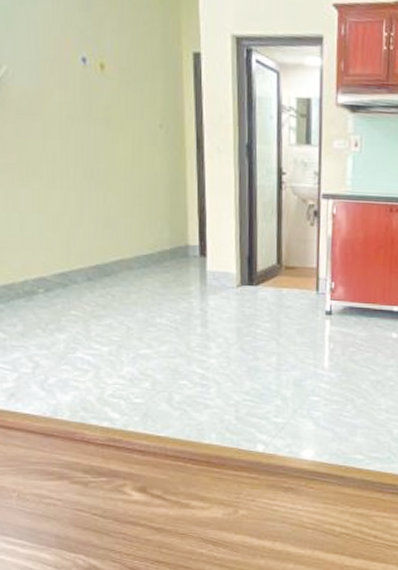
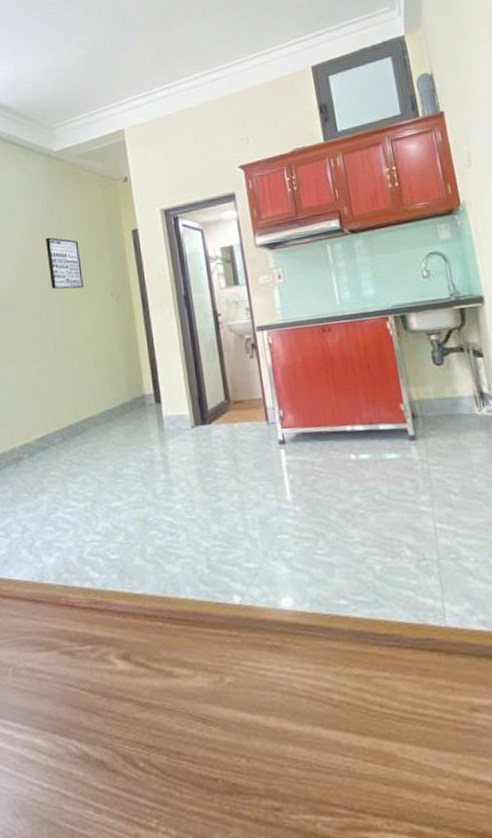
wall art: none [79,36,125,111] -> present [45,237,84,290]

